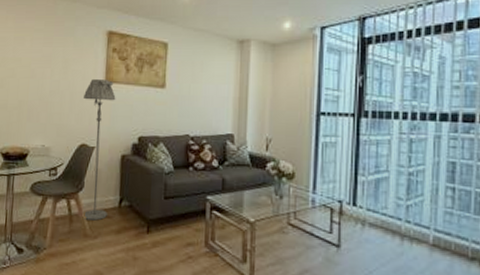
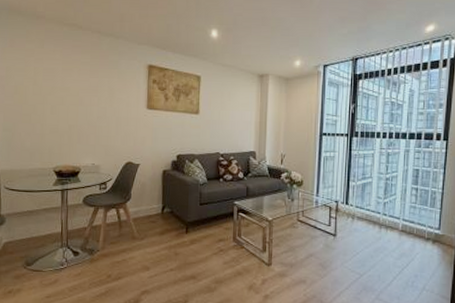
floor lamp: present [82,79,116,221] -> none [127,107,157,225]

